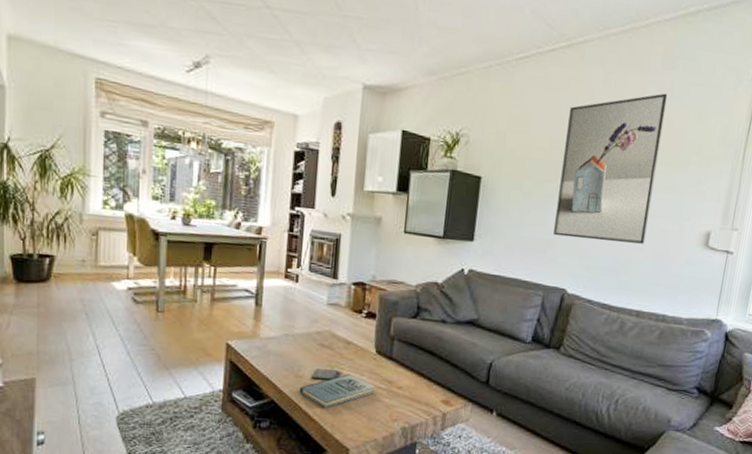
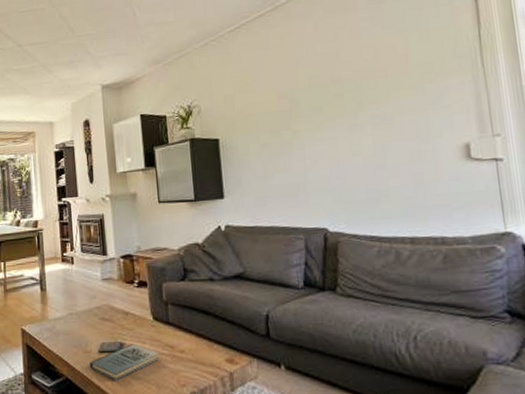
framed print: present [553,93,668,244] -> none [288,25,399,178]

